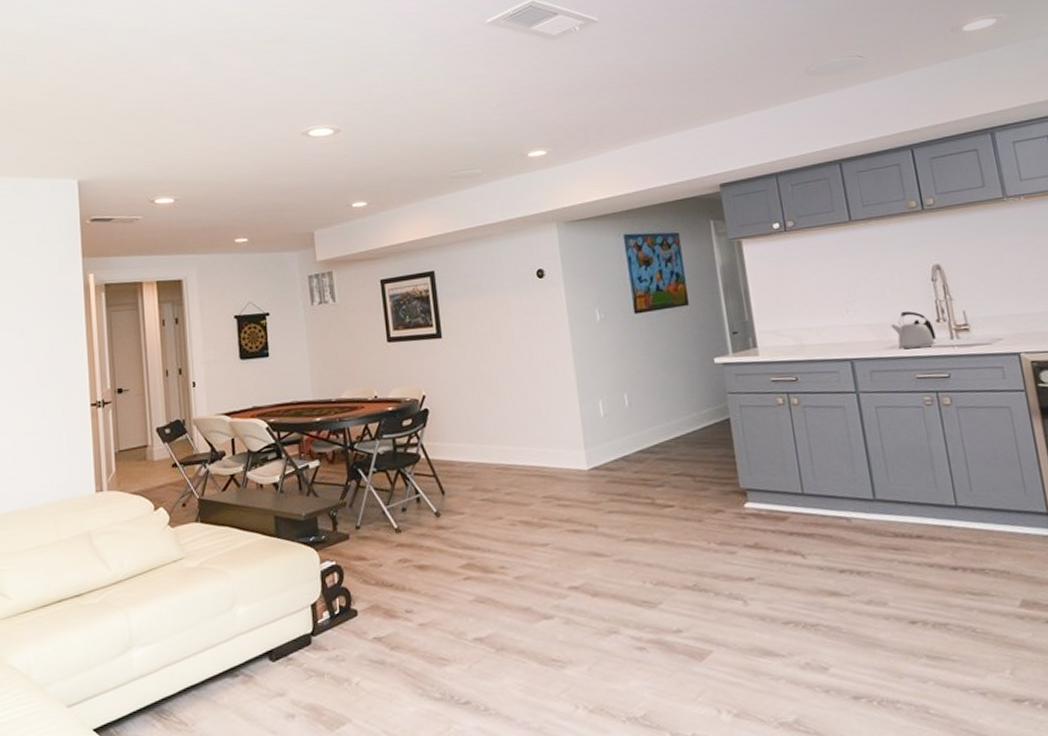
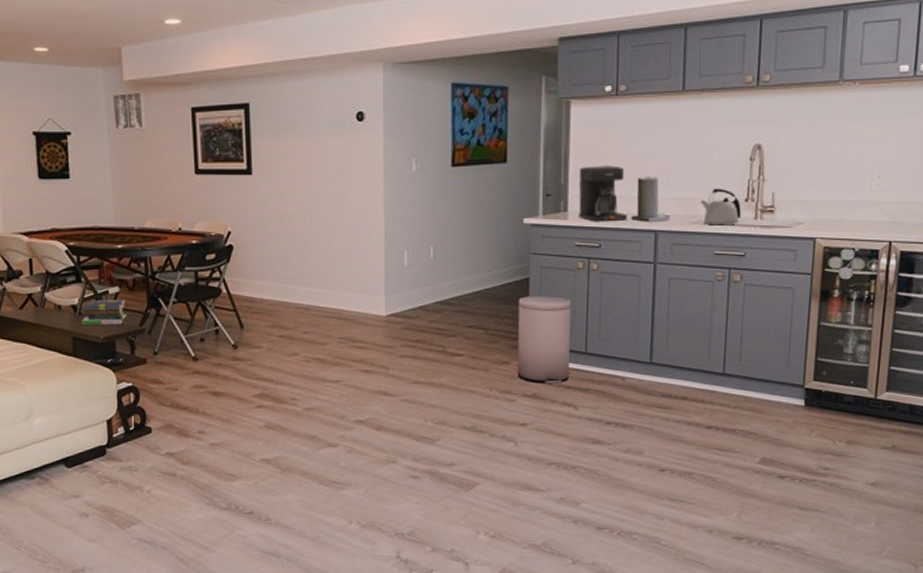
books: none [283,473,328,503] -> present [82,300,127,325]
pedal bin: none [722,435,791,532] -> present [517,295,572,384]
coffee maker: none [762,298,819,356] -> present [578,165,627,222]
paper towel: none [821,305,863,352] -> present [631,177,670,222]

